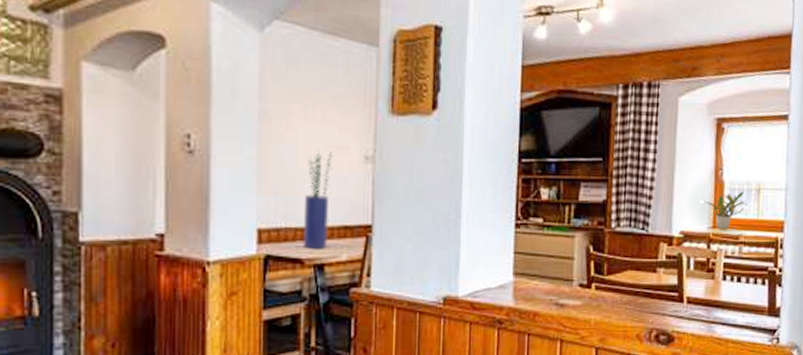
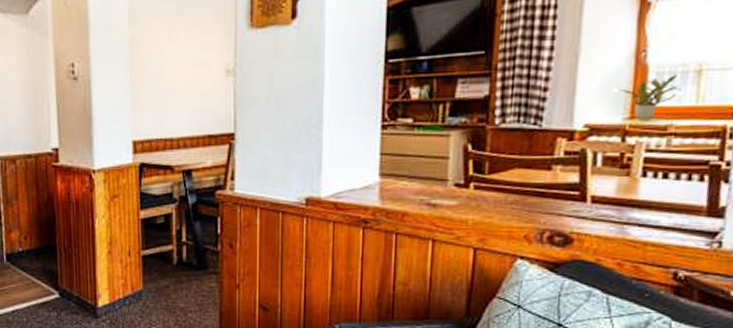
vase: present [303,151,333,249] -> none [172,68,196,157]

